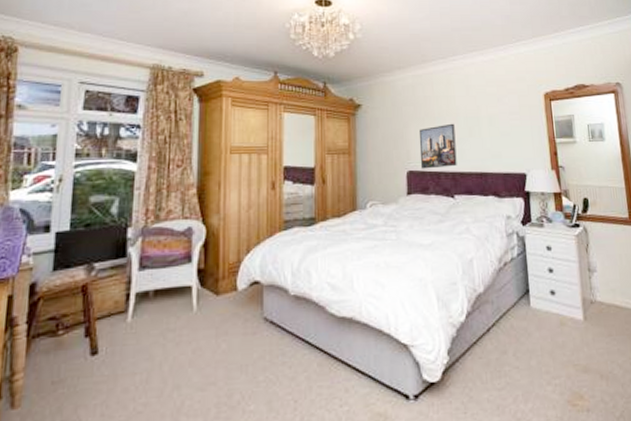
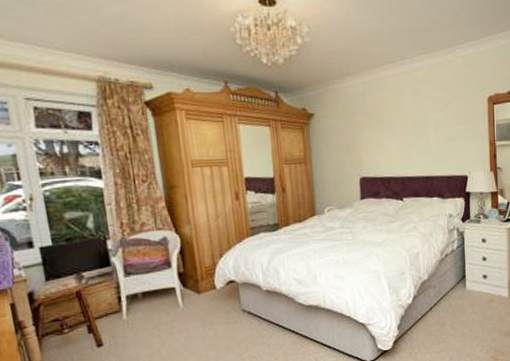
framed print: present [418,123,457,169] -> none [370,130,406,175]

